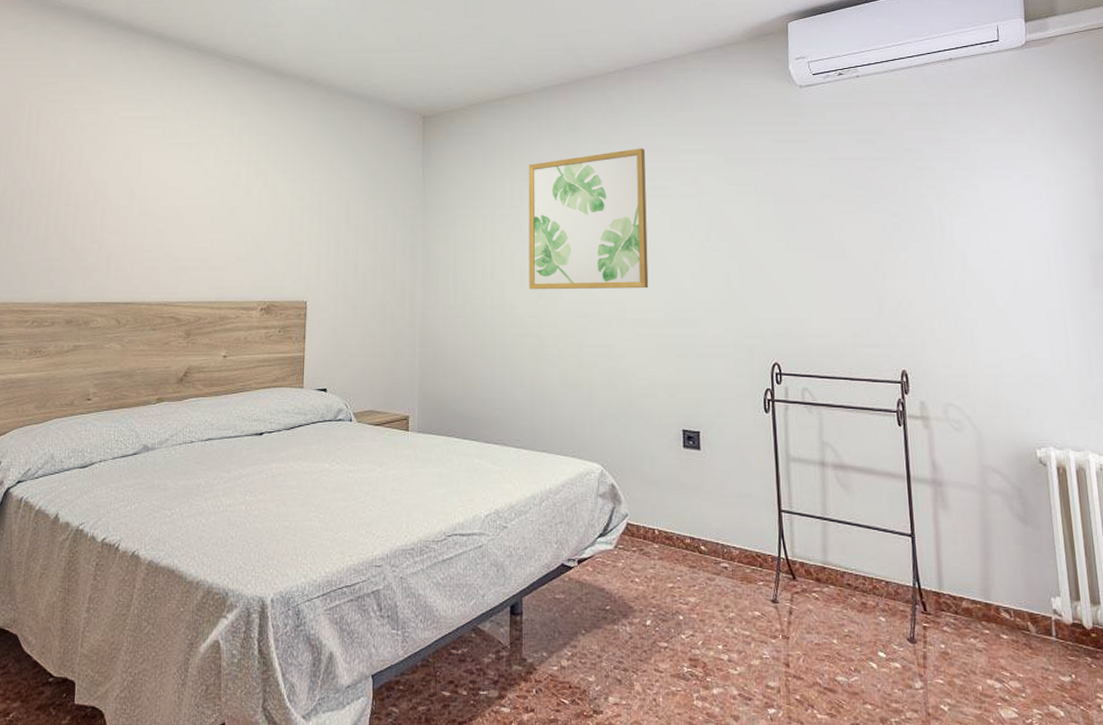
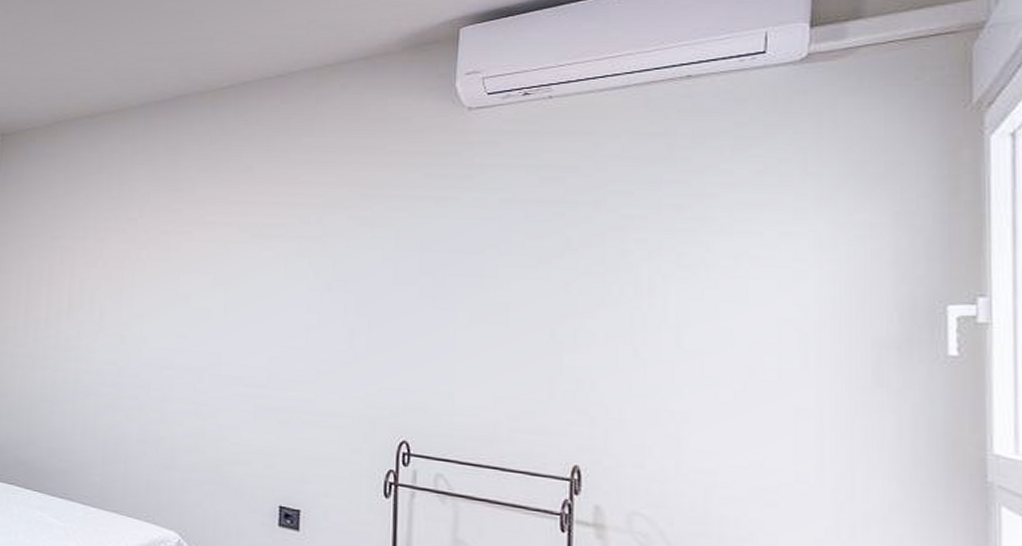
wall art: present [528,148,649,290] -> none [109,178,259,342]

